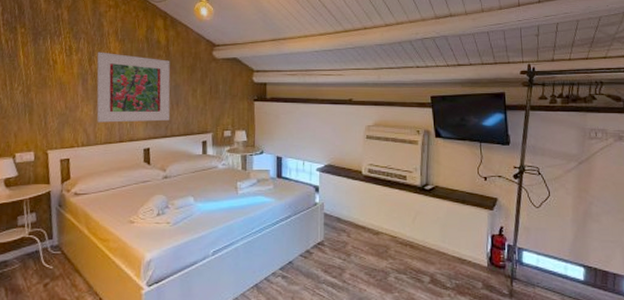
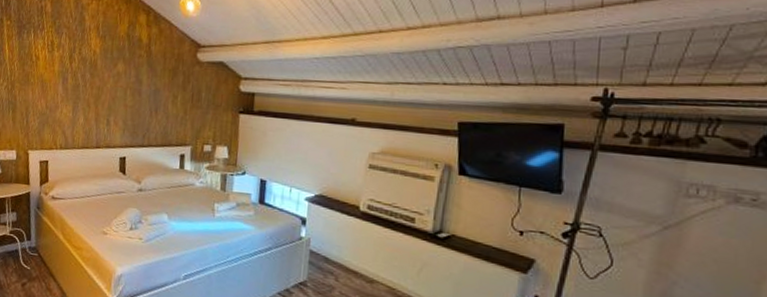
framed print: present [96,52,171,123] -> none [75,48,151,129]

